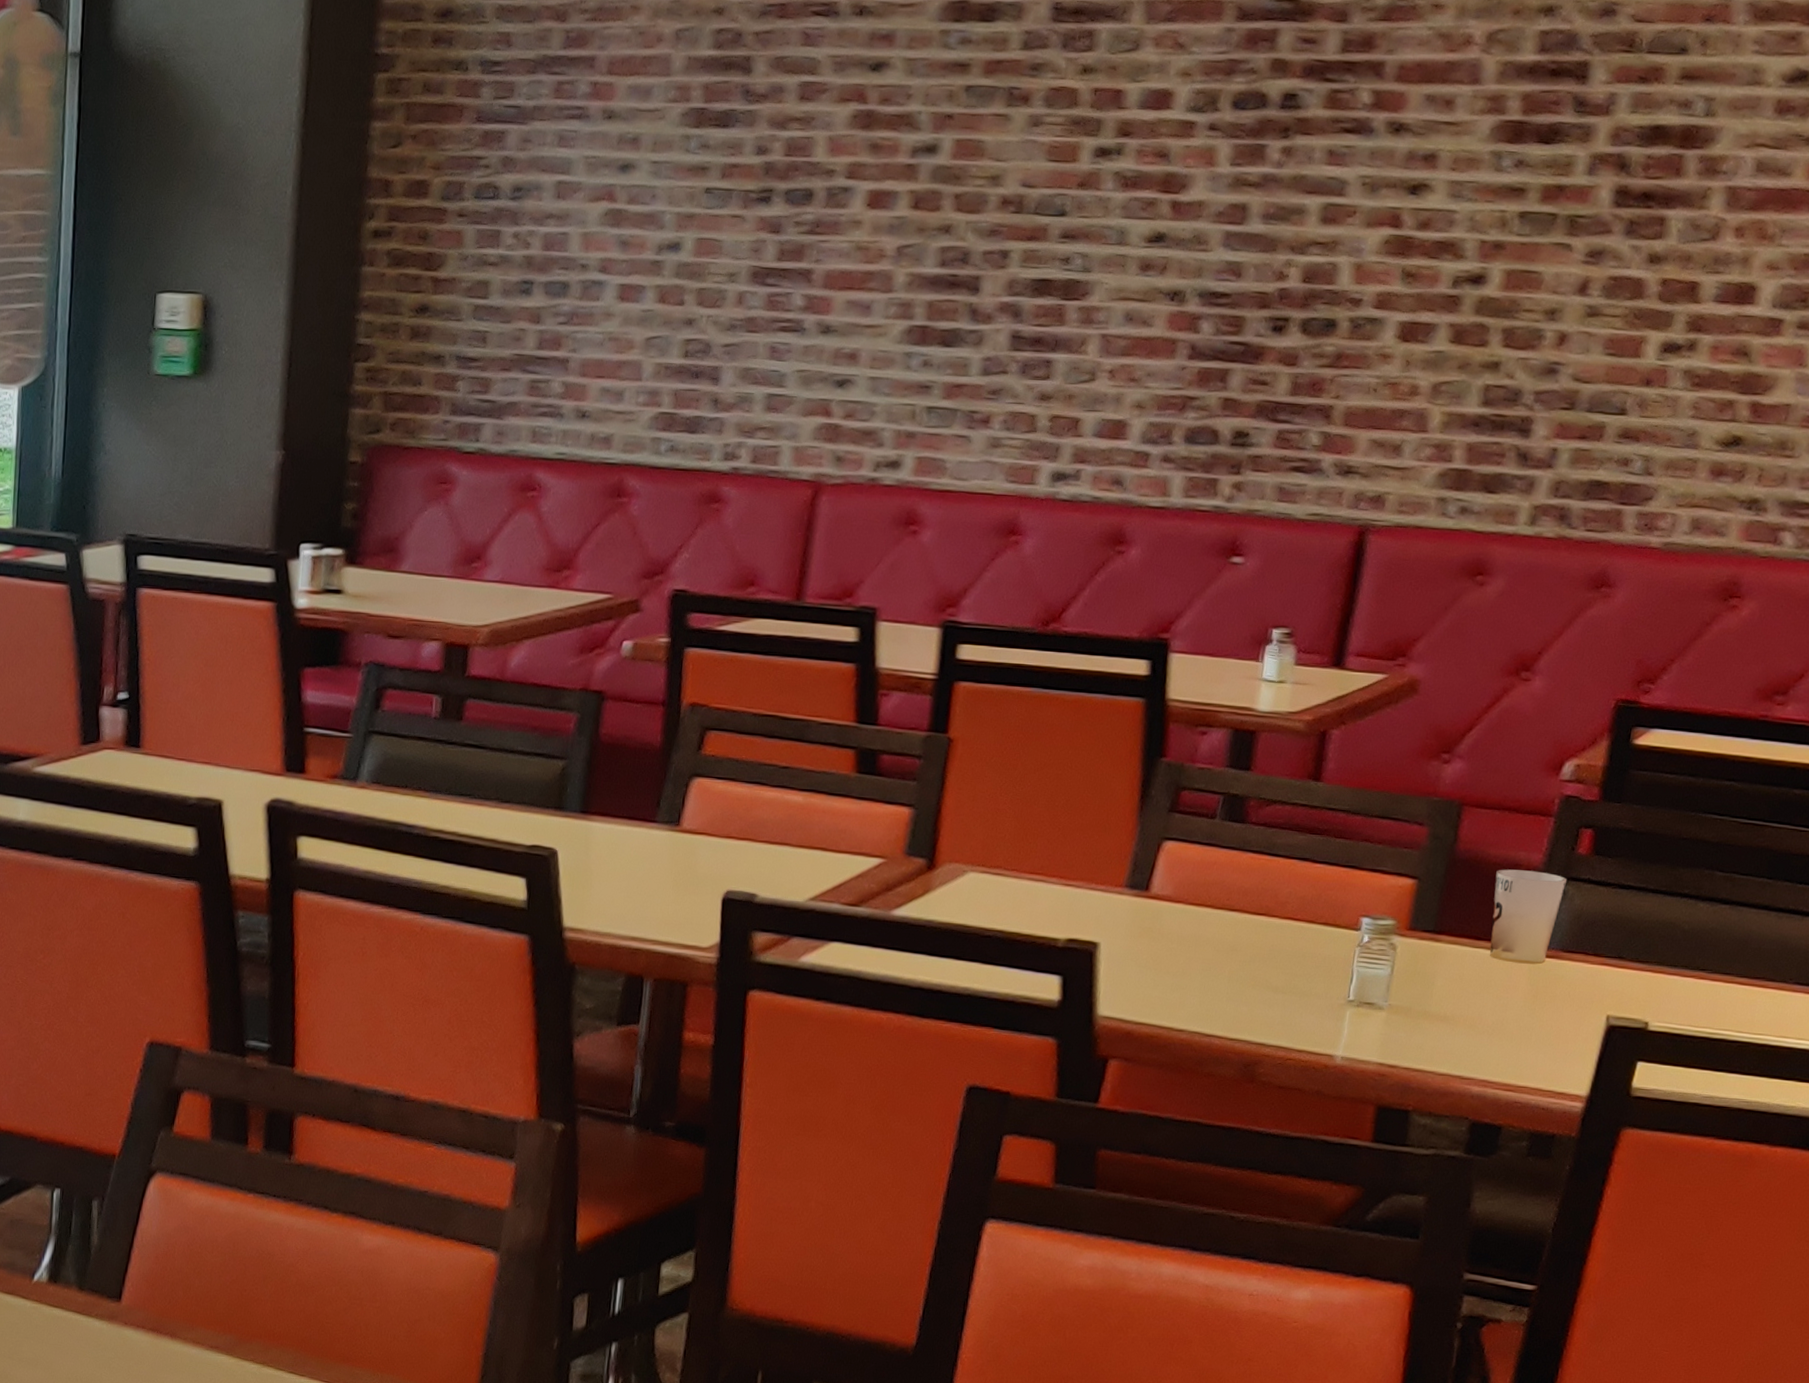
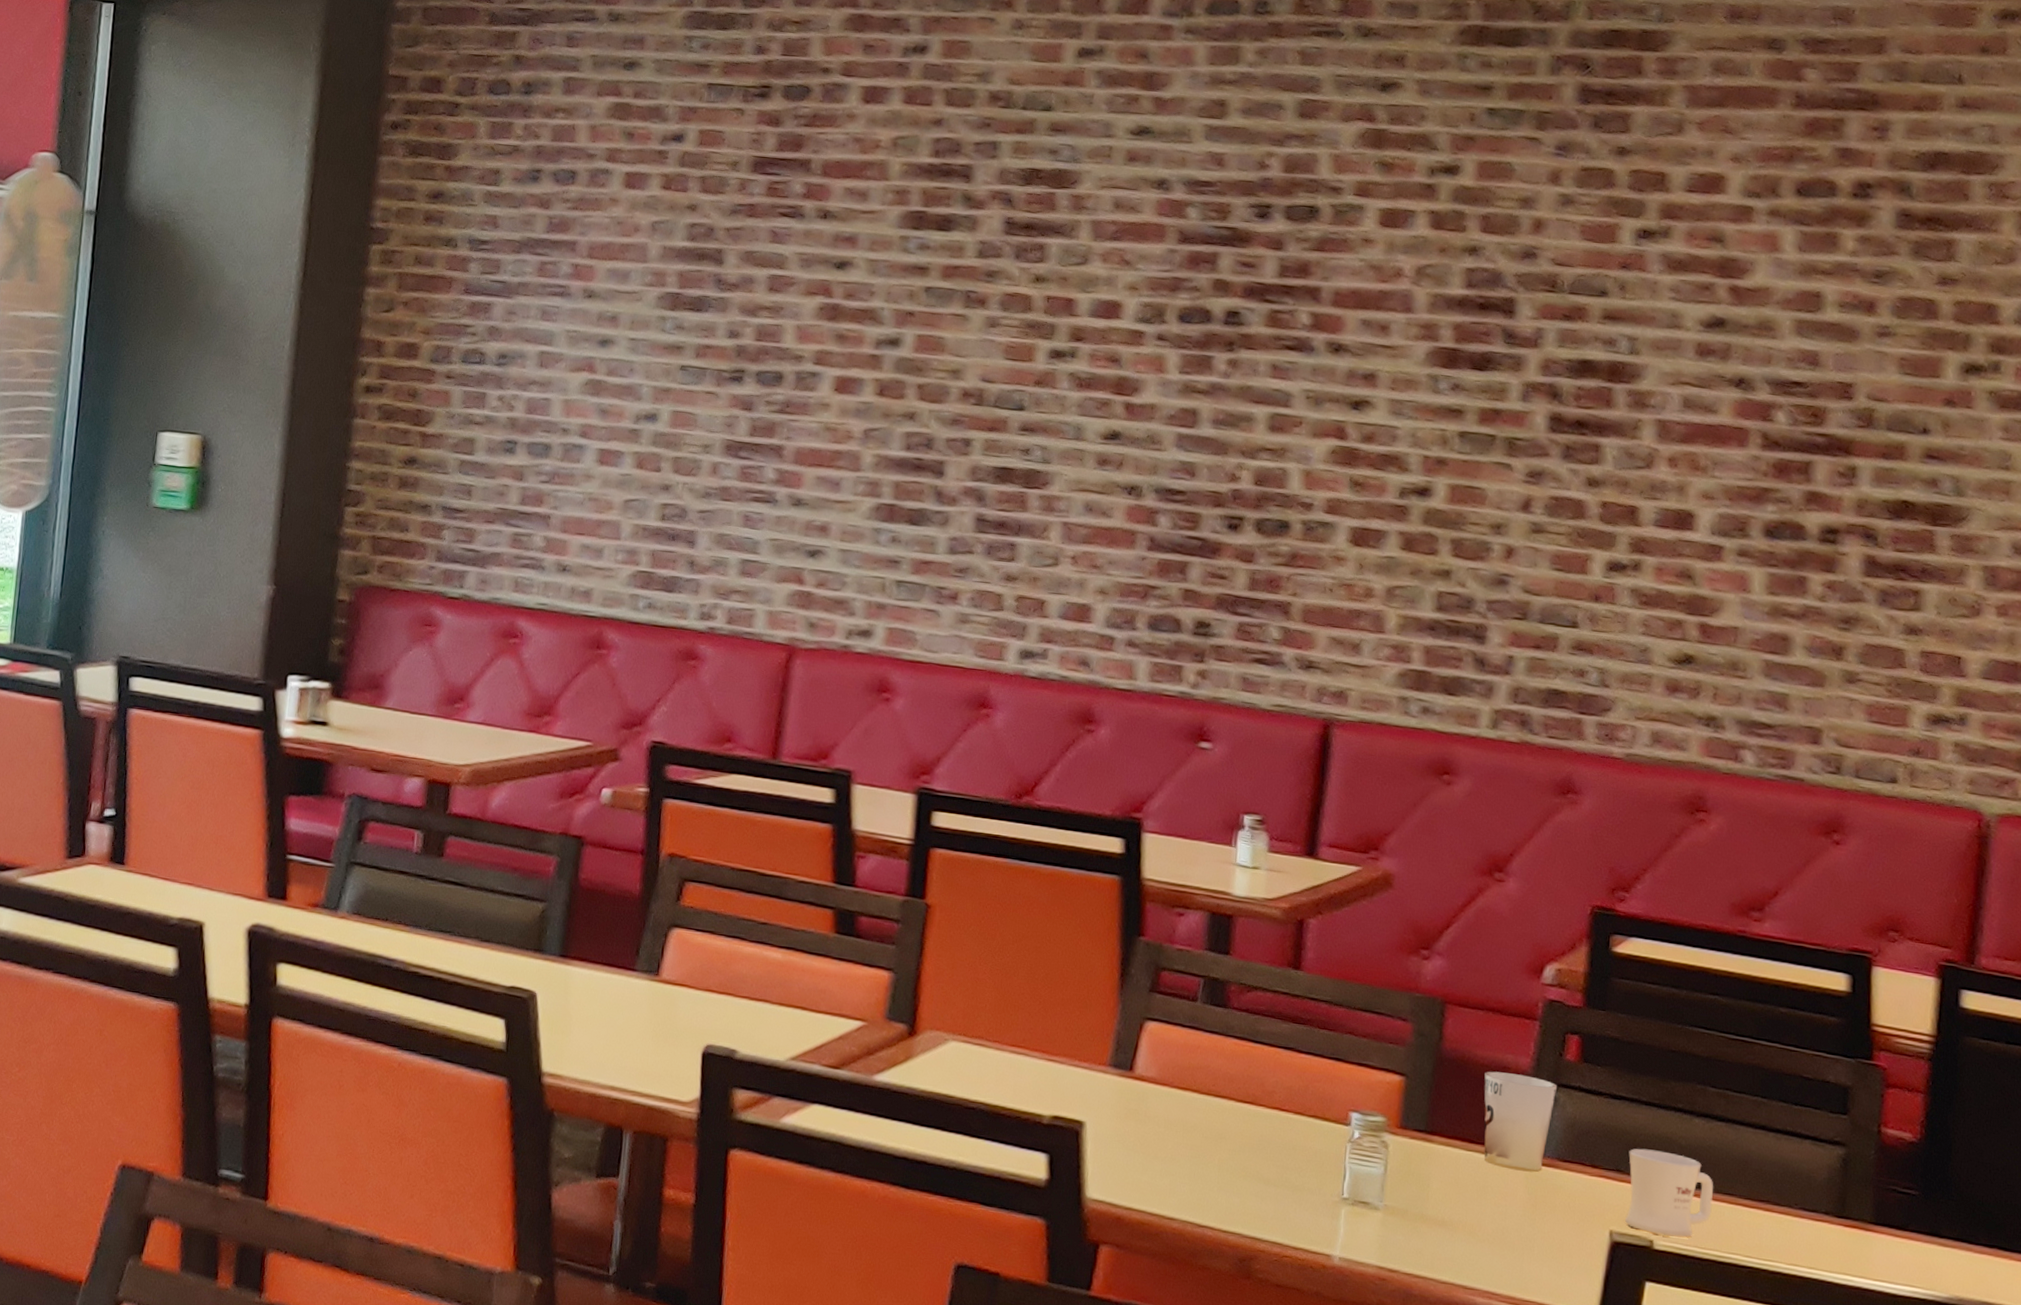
mug: none [1622,935,1712,1018] -> present [1625,1148,1714,1238]

